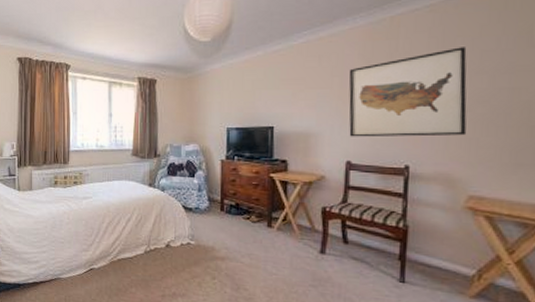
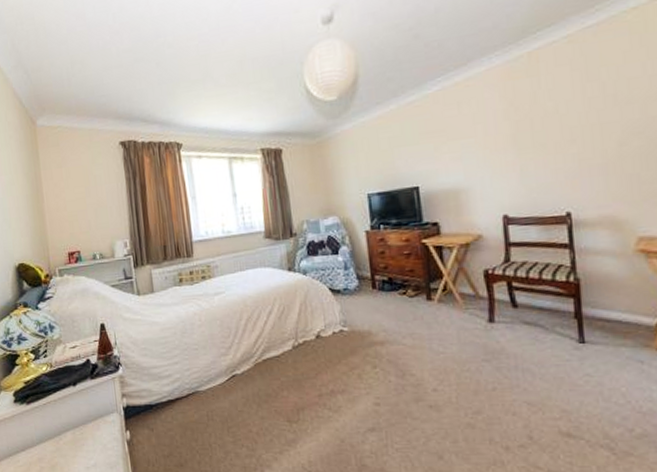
wall art: present [348,47,467,137] -> none [491,76,627,188]

